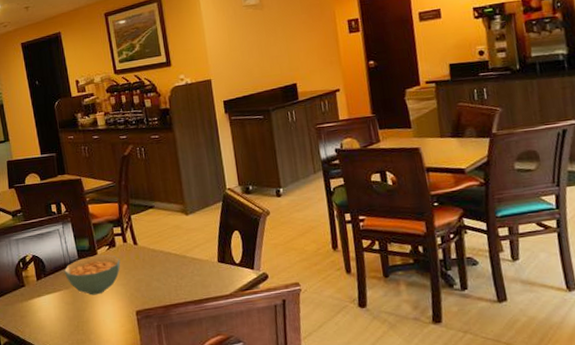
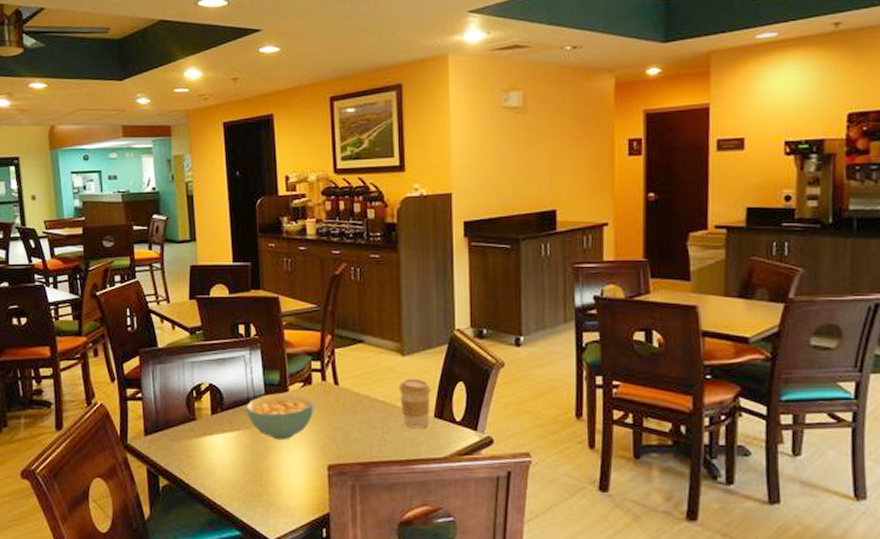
coffee cup: none [186,232,214,274] -> present [398,378,431,429]

